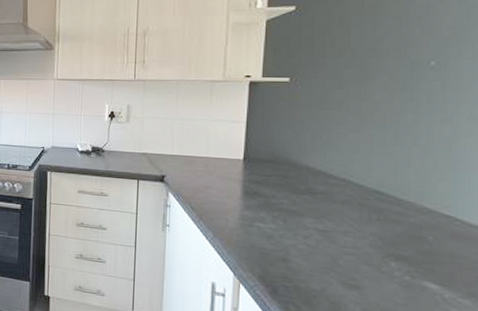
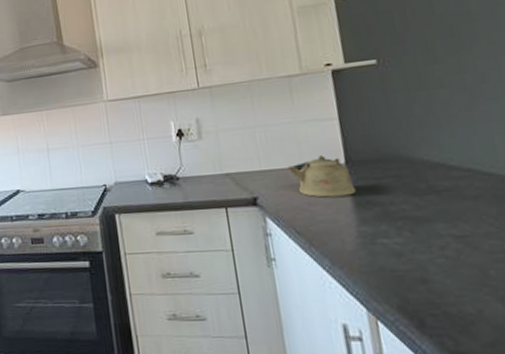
kettle: none [195,149,247,186] -> present [287,154,356,198]

